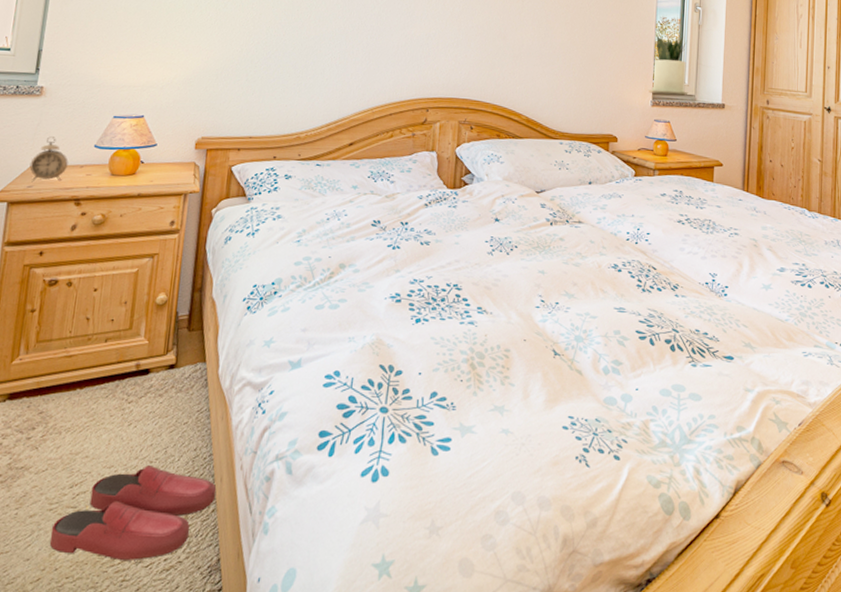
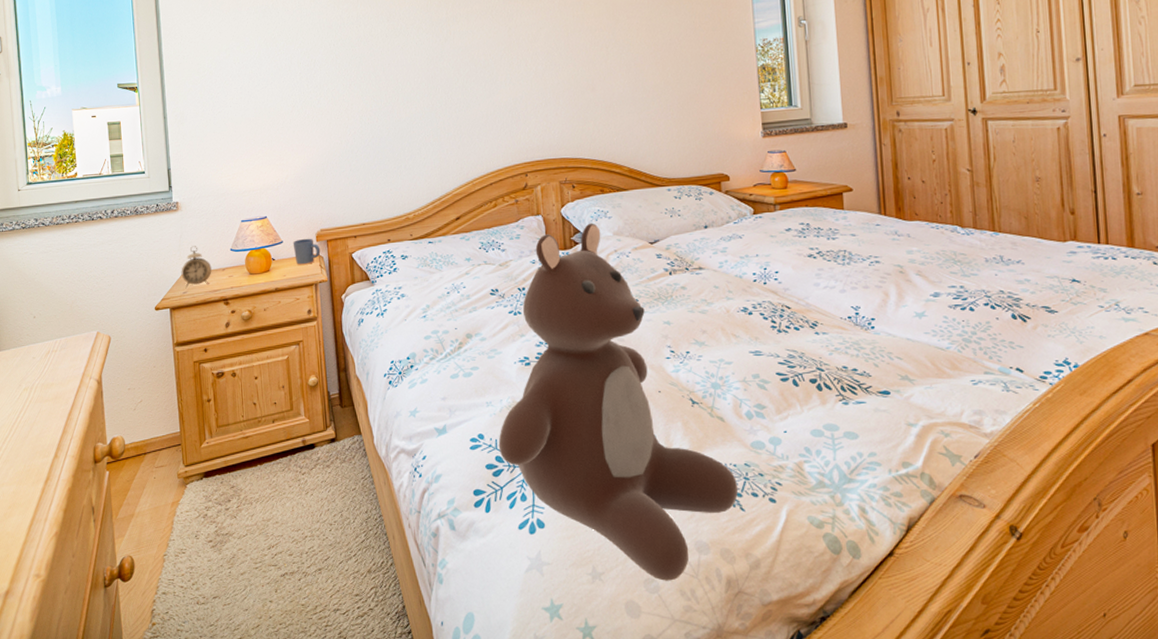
slippers: present [49,465,217,560] -> none [260,528,392,608]
mug: none [167,144,198,172] -> present [292,238,321,265]
teddy bear: none [353,165,587,538] -> present [498,223,739,581]
planter: present [648,35,688,96] -> none [756,56,803,125]

